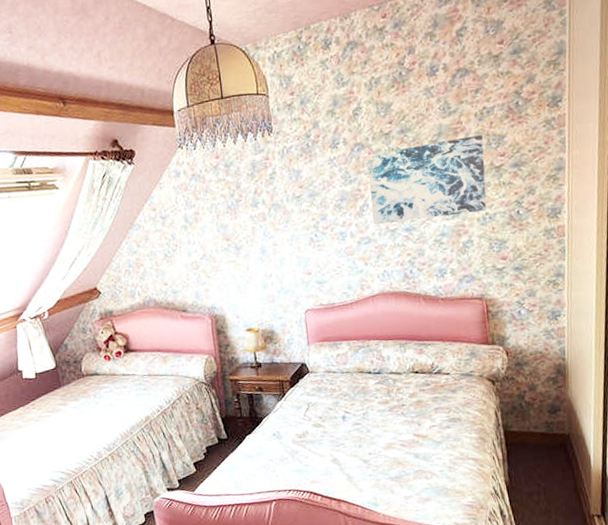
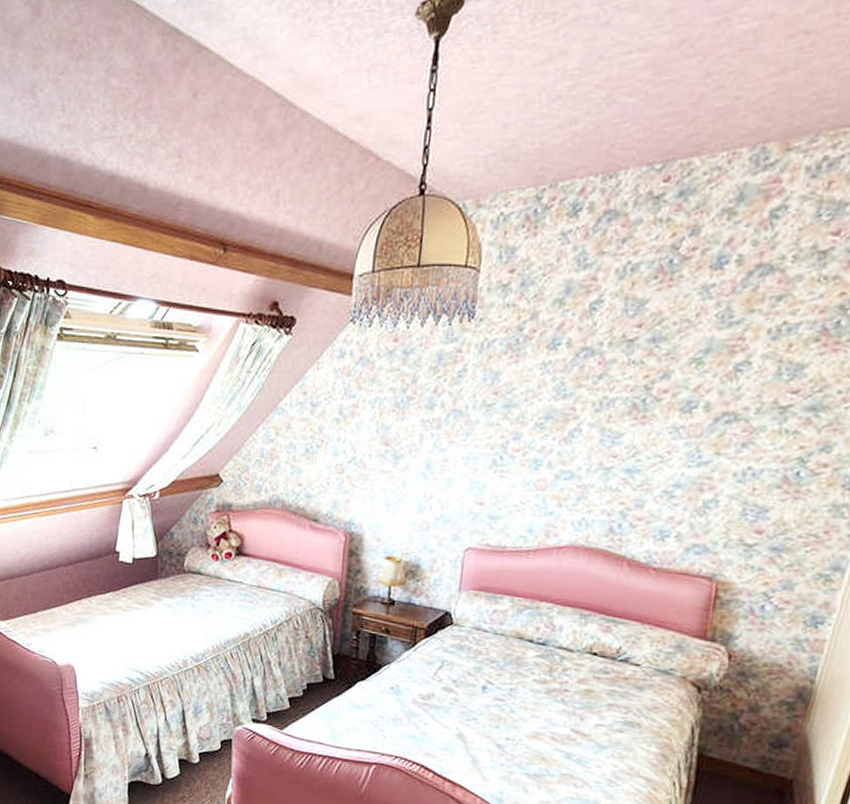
wall art: present [367,135,487,224] -> none [582,359,771,464]

